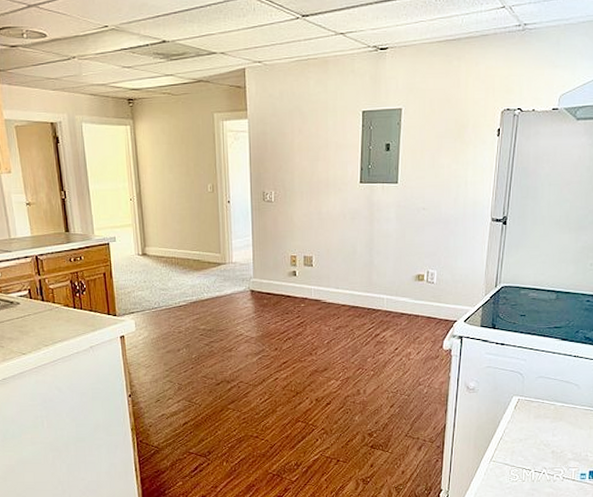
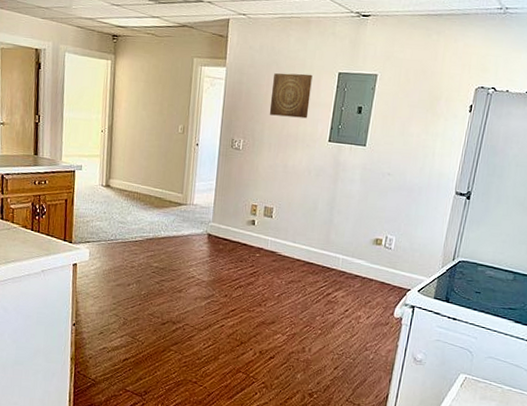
wall art: none [297,116,337,163] -> present [269,73,313,119]

